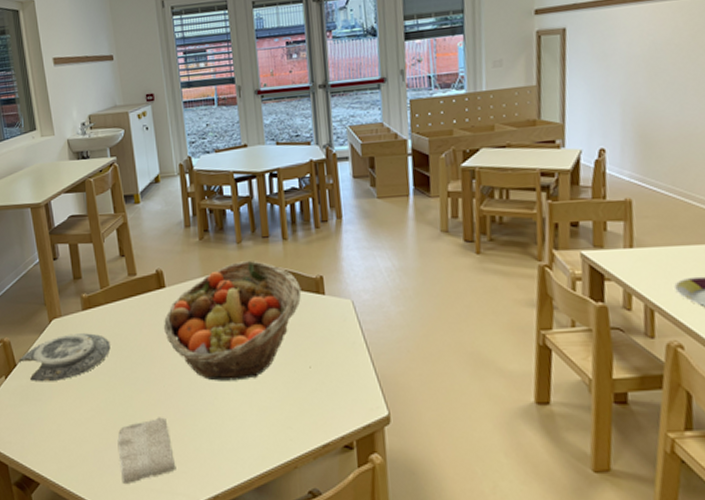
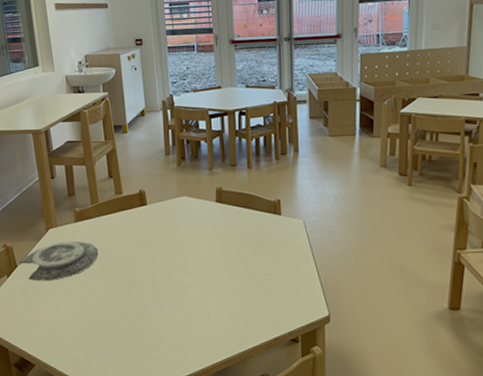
washcloth: present [117,417,176,483] -> none [102,313,151,366]
fruit basket: present [163,261,302,381] -> none [144,185,262,284]

